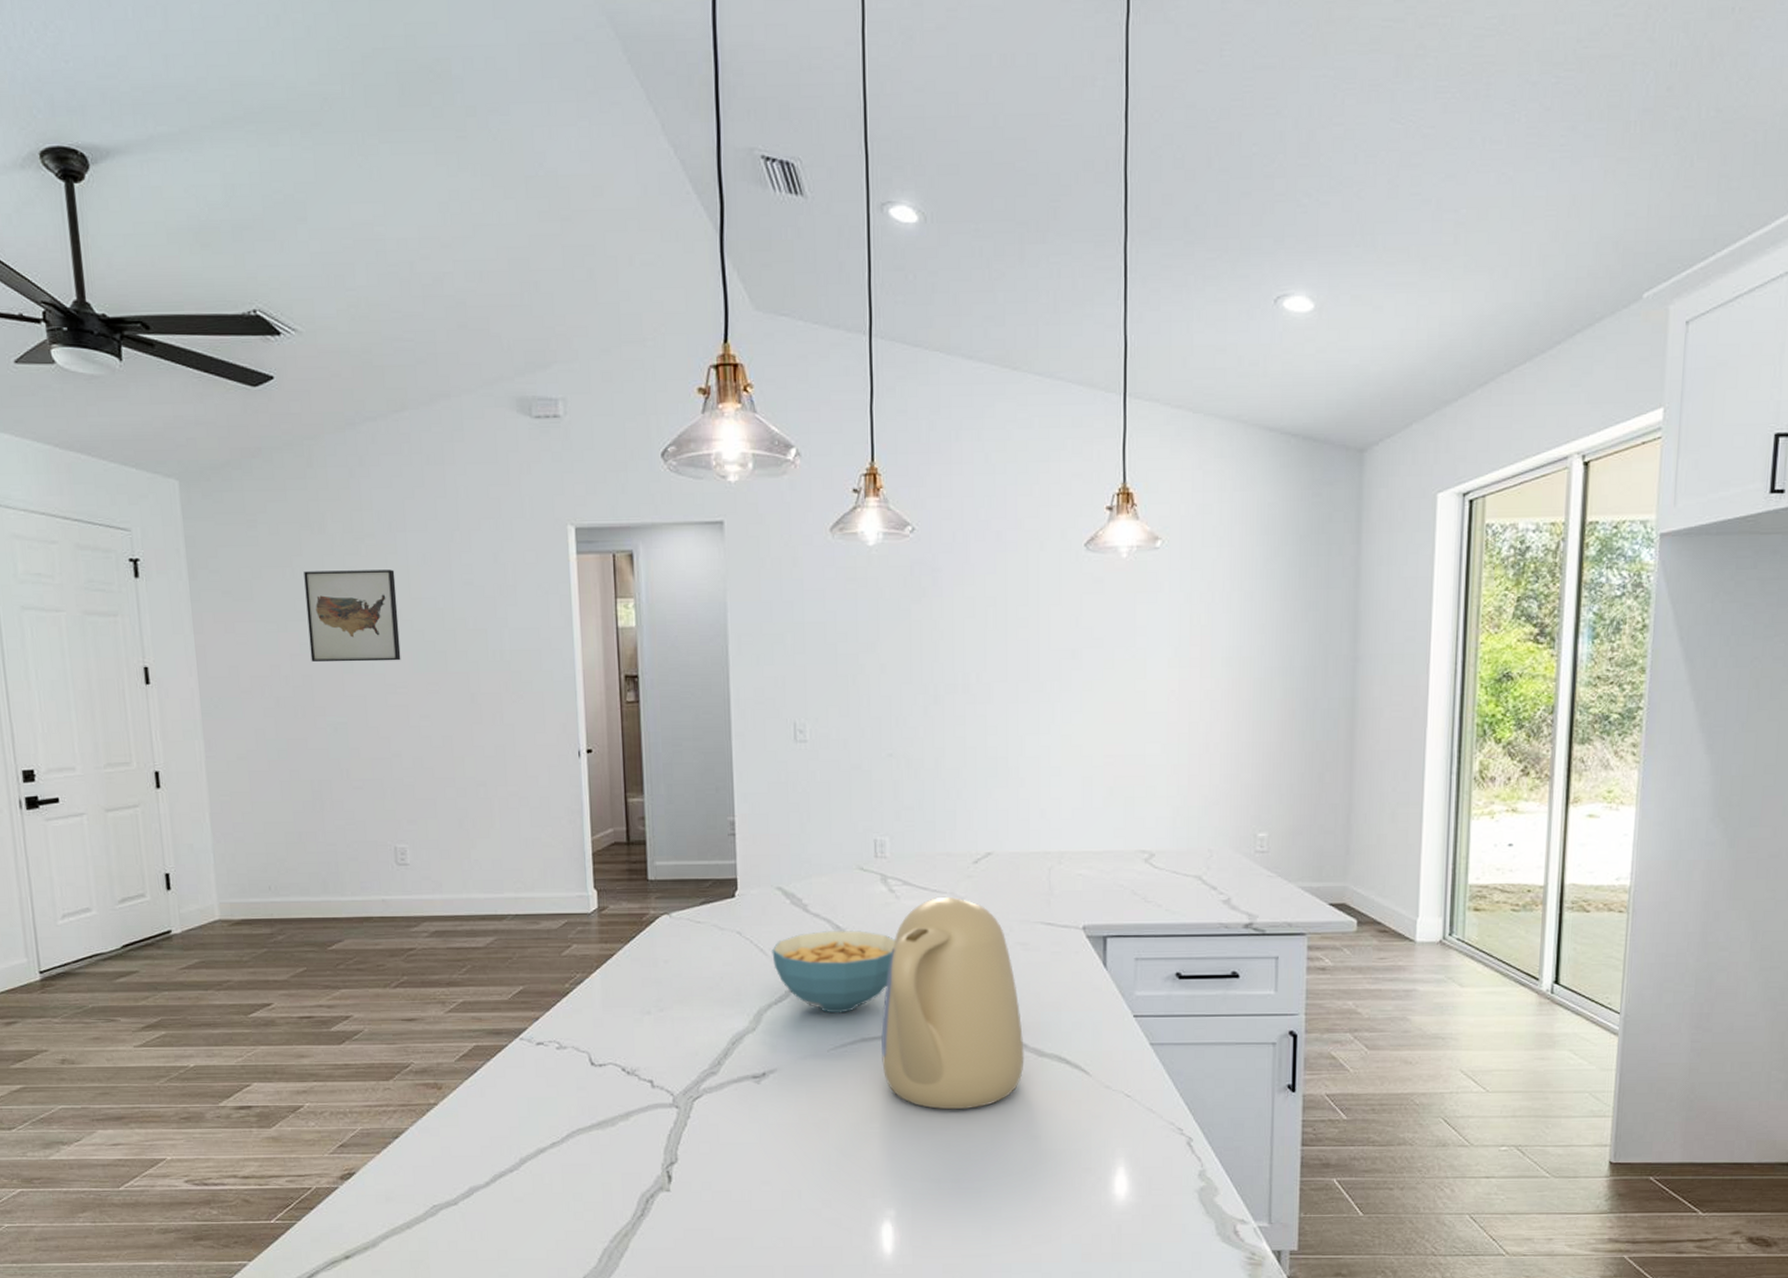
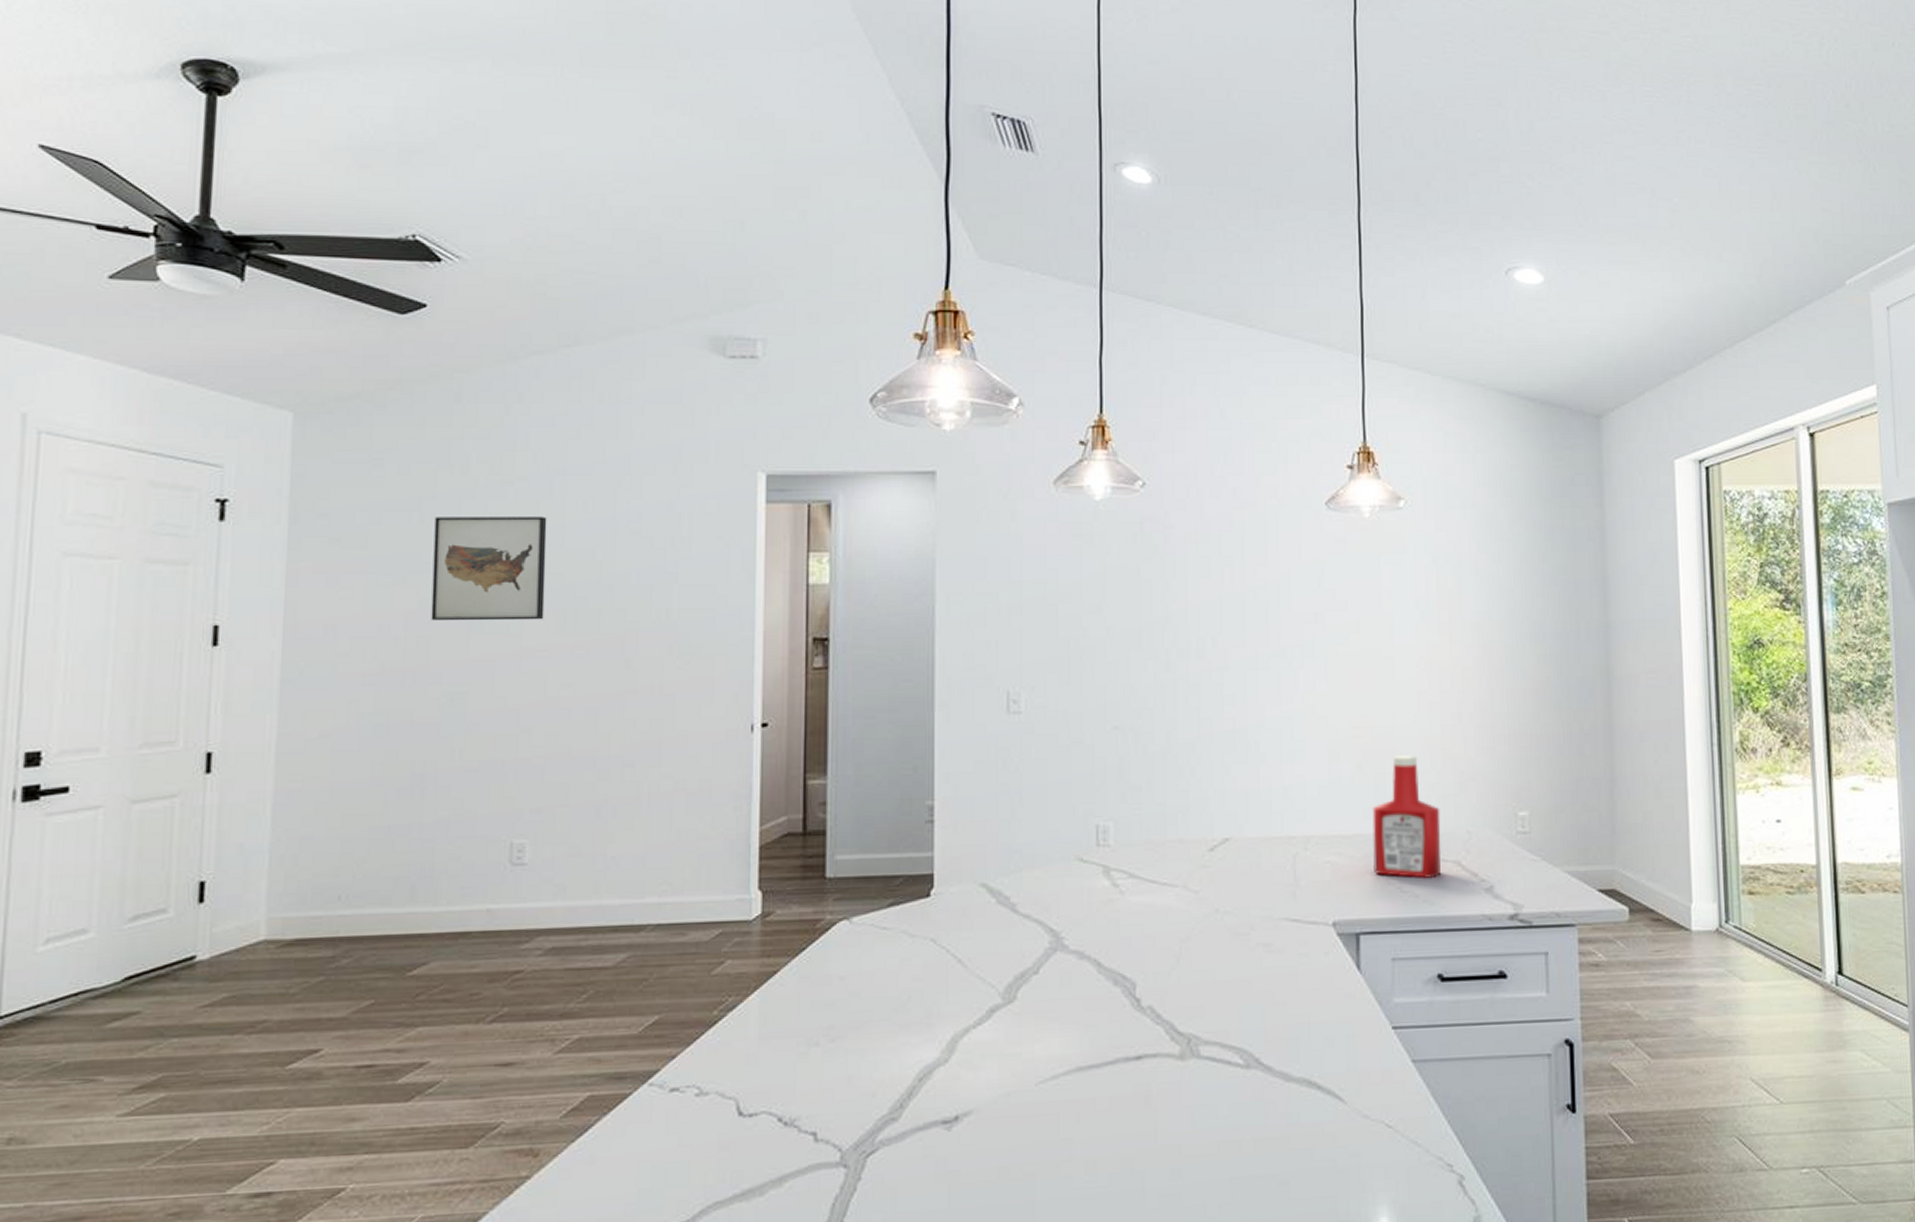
cereal bowl: present [772,930,896,1013] -> none [972,933,1120,1037]
kettle: present [881,896,1024,1110] -> none [1099,890,1269,1154]
ketchup bottle: none [1121,781,1184,890] -> present [1372,755,1441,878]

